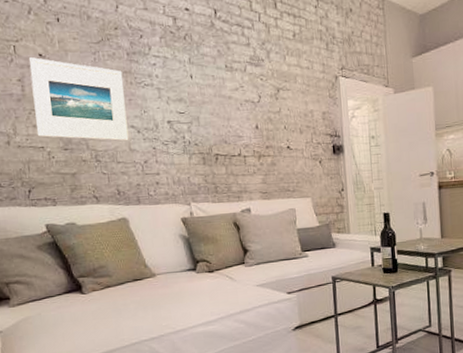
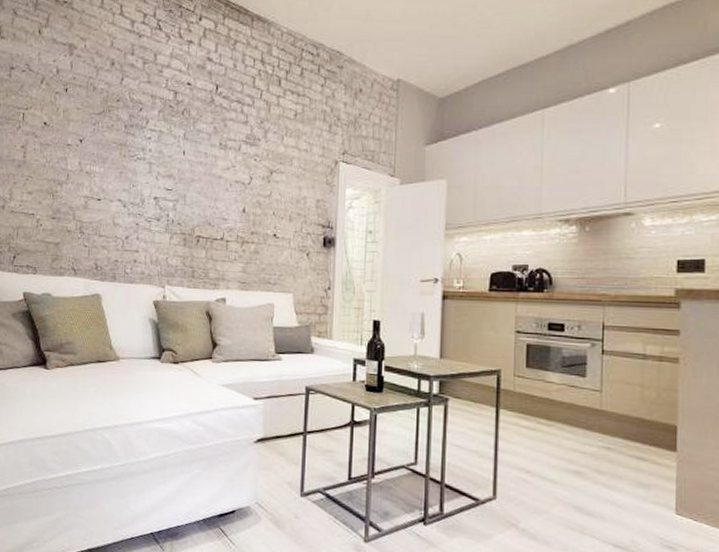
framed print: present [29,57,129,141] -> none [30,125,118,215]

